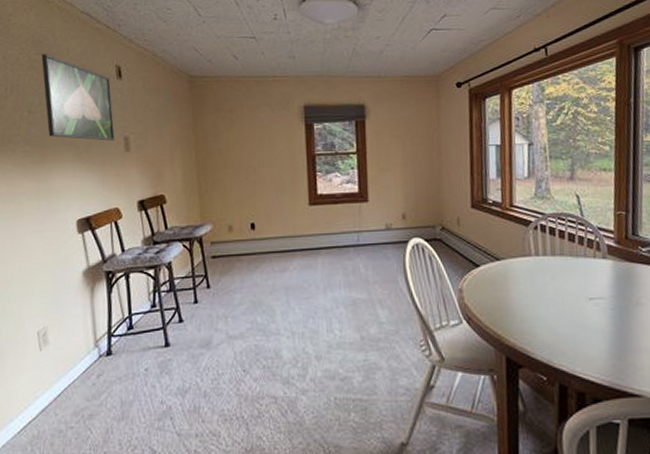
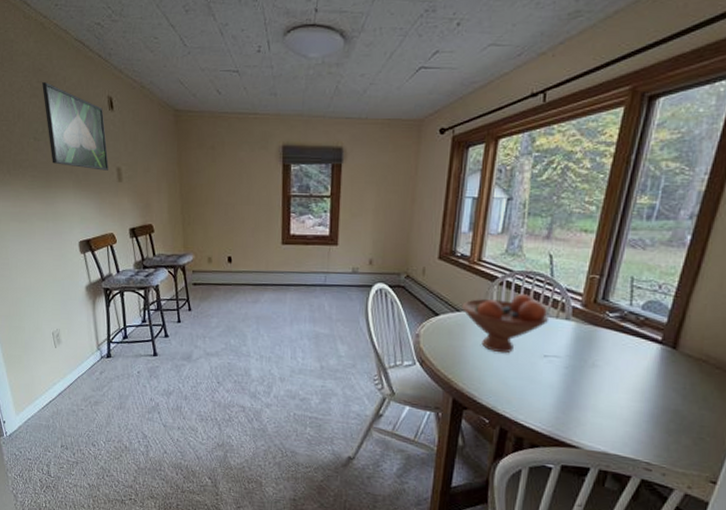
fruit bowl: none [500,236,588,301] -> present [461,294,550,354]

